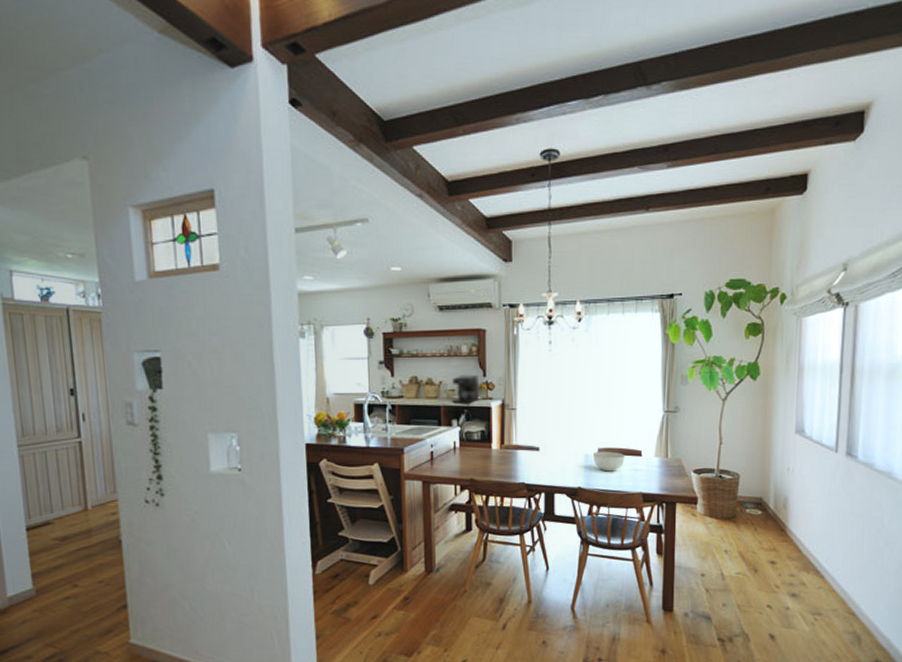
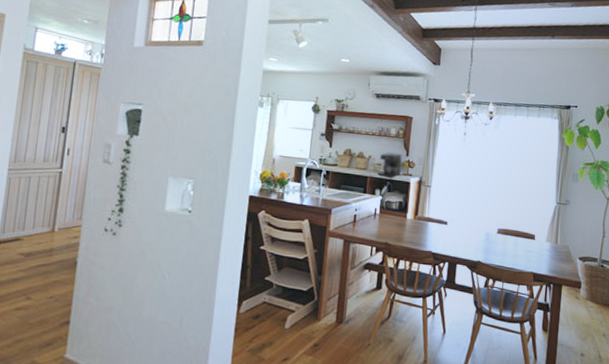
bowl: present [592,451,625,472] -> none [492,231,521,251]

